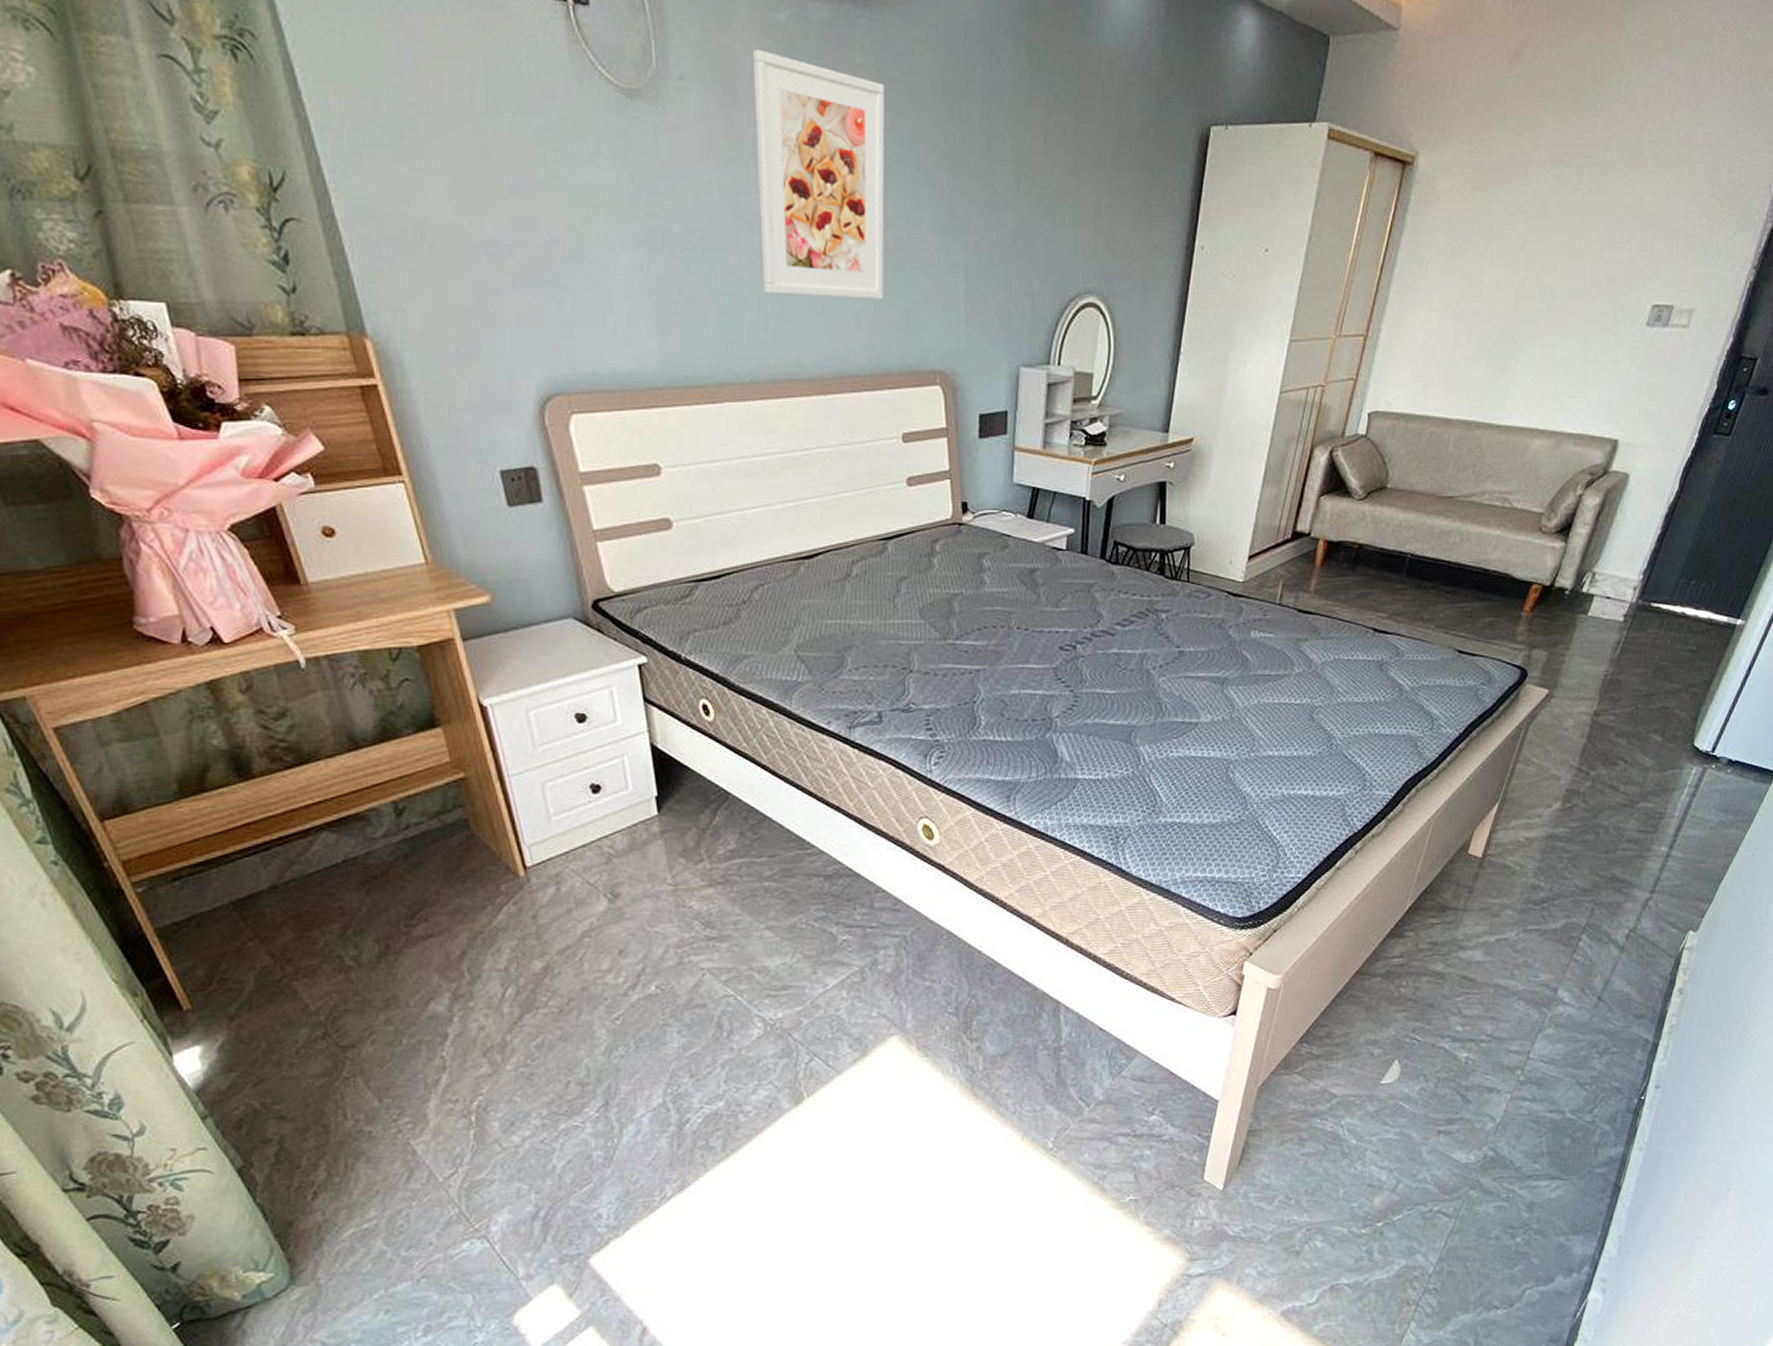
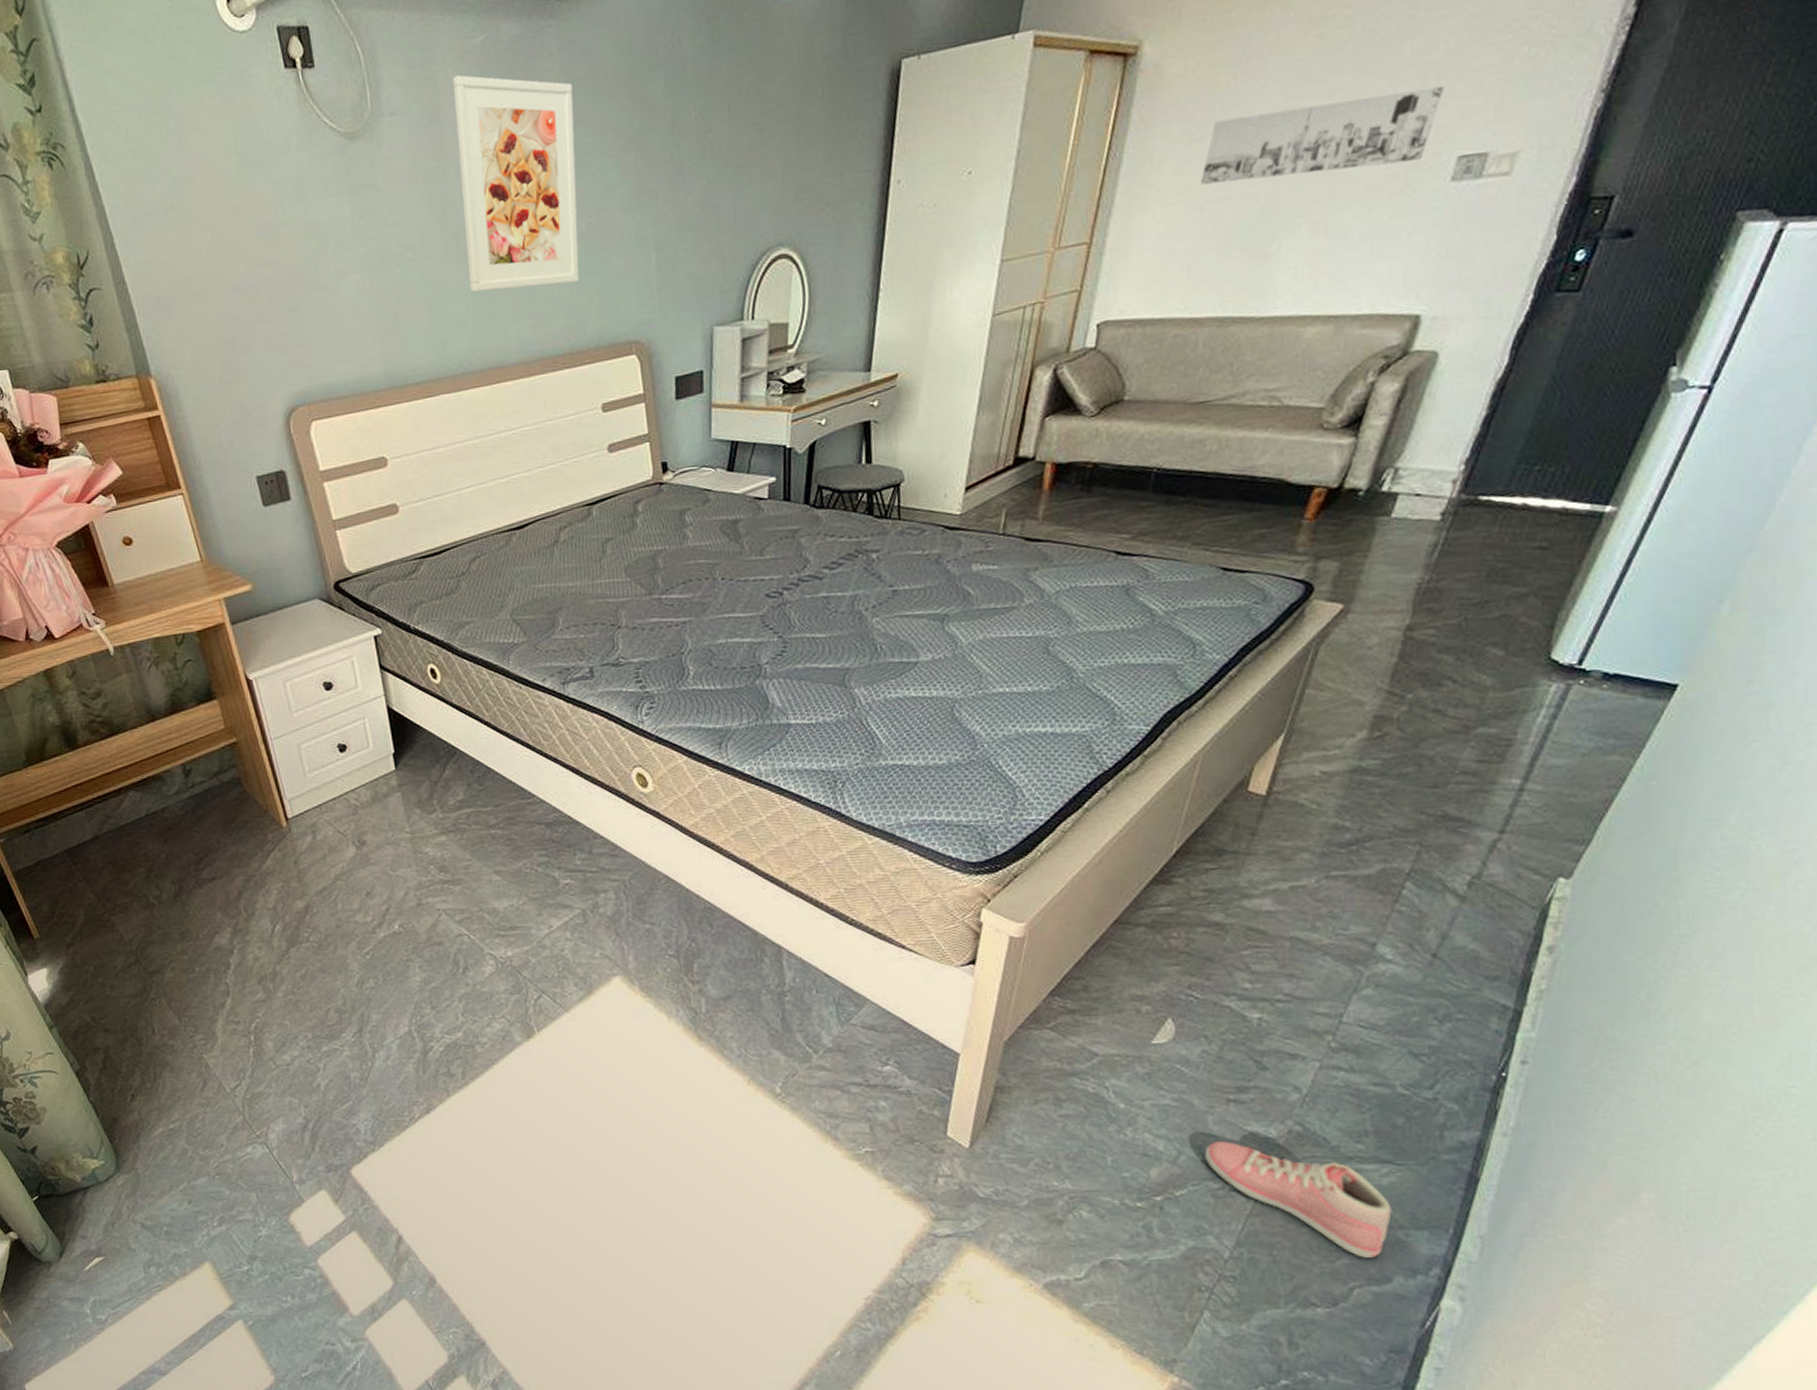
sneaker: none [1418,1168,1557,1263] -> present [1205,1140,1392,1258]
wall art: none [1459,238,1646,303] -> present [1201,85,1444,185]

